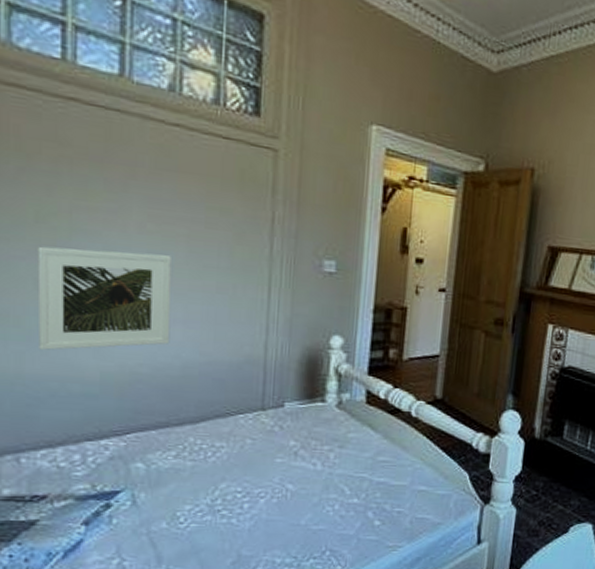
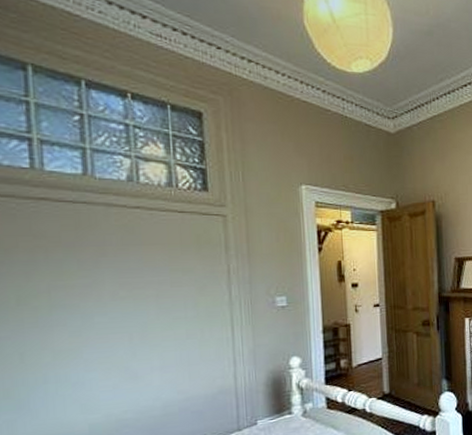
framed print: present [37,246,172,350] -> none [21,315,150,415]

